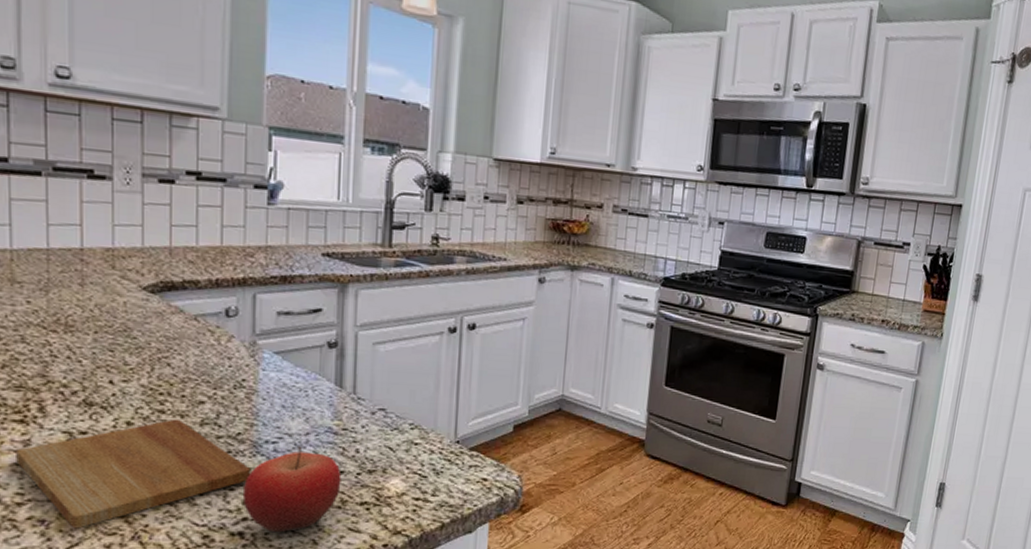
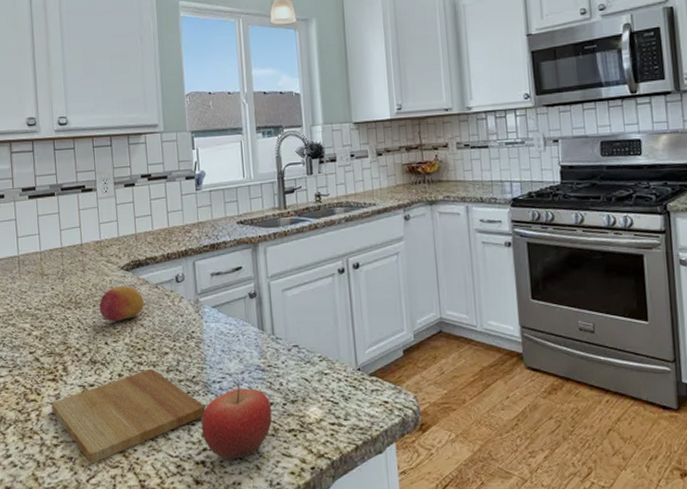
fruit: none [105,311,174,357] -> present [99,285,144,322]

